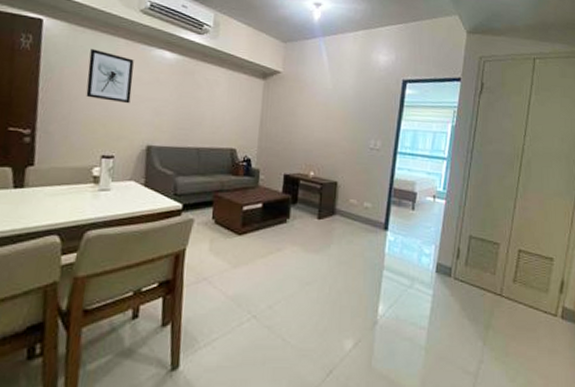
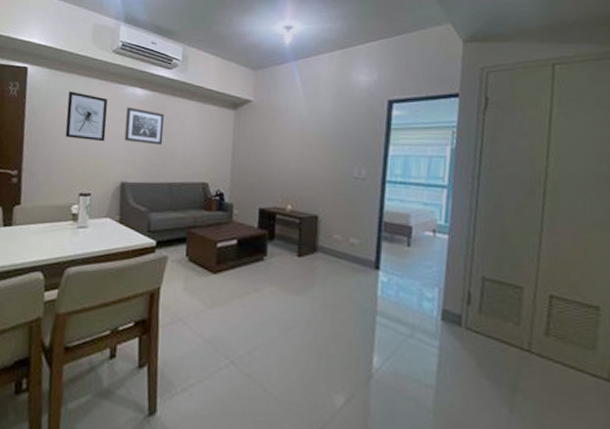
wall art: none [151,70,194,110] -> present [124,107,165,145]

